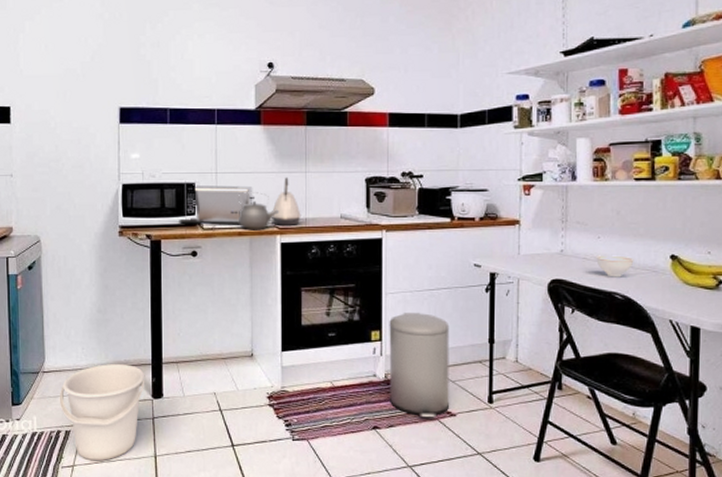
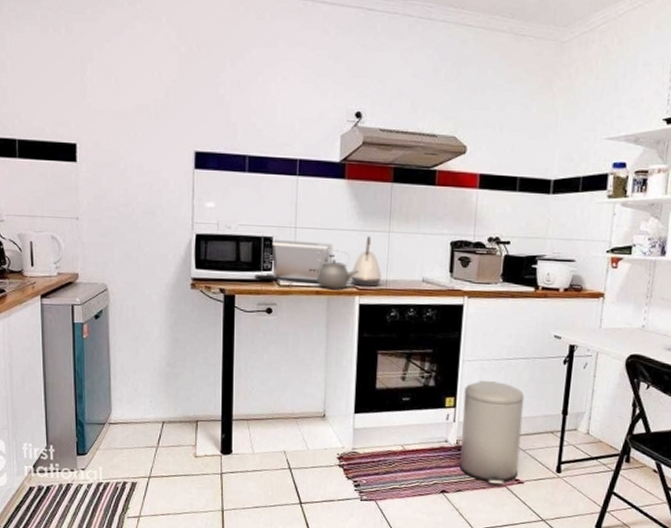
bucket: present [59,364,145,461] -> none [125,418,215,513]

